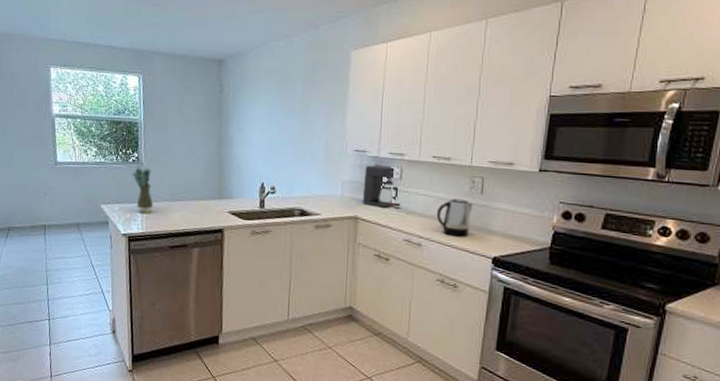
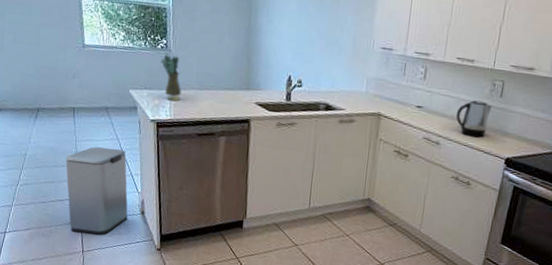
pedal bin: none [35,264,99,358] -> present [65,146,128,236]
coffee maker: present [362,165,401,208] -> none [385,63,423,107]

